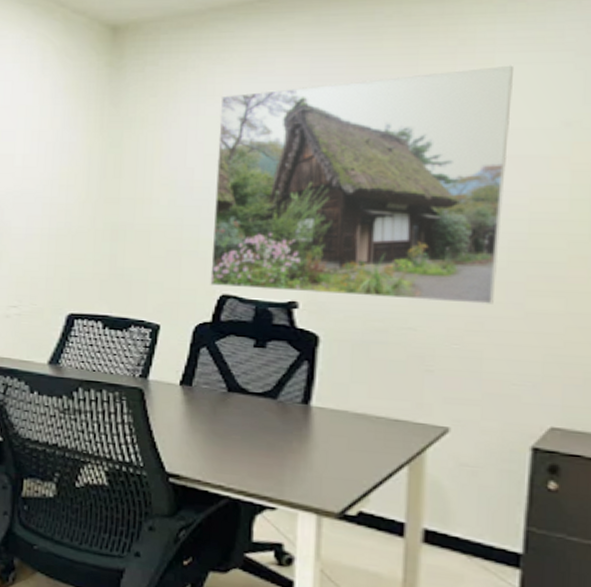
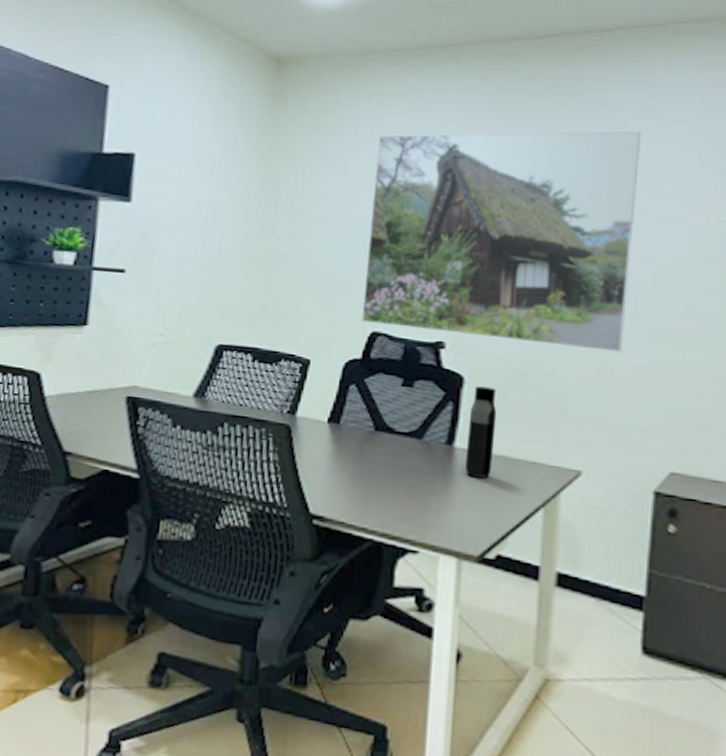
water bottle: none [323,345,355,436] -> present [465,386,497,478]

